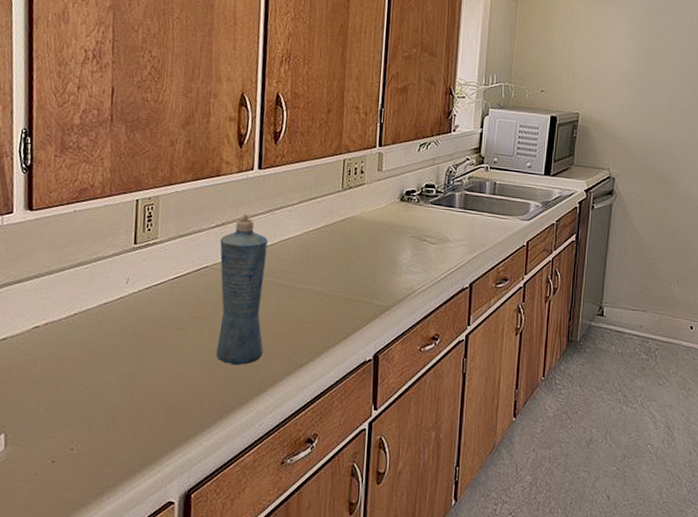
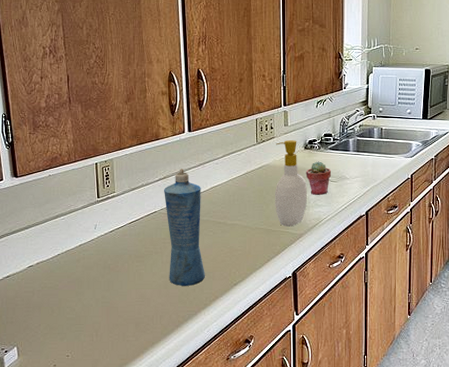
soap bottle: none [358,188,401,297] -> present [275,140,308,227]
potted succulent: none [399,217,431,259] -> present [306,161,332,195]

